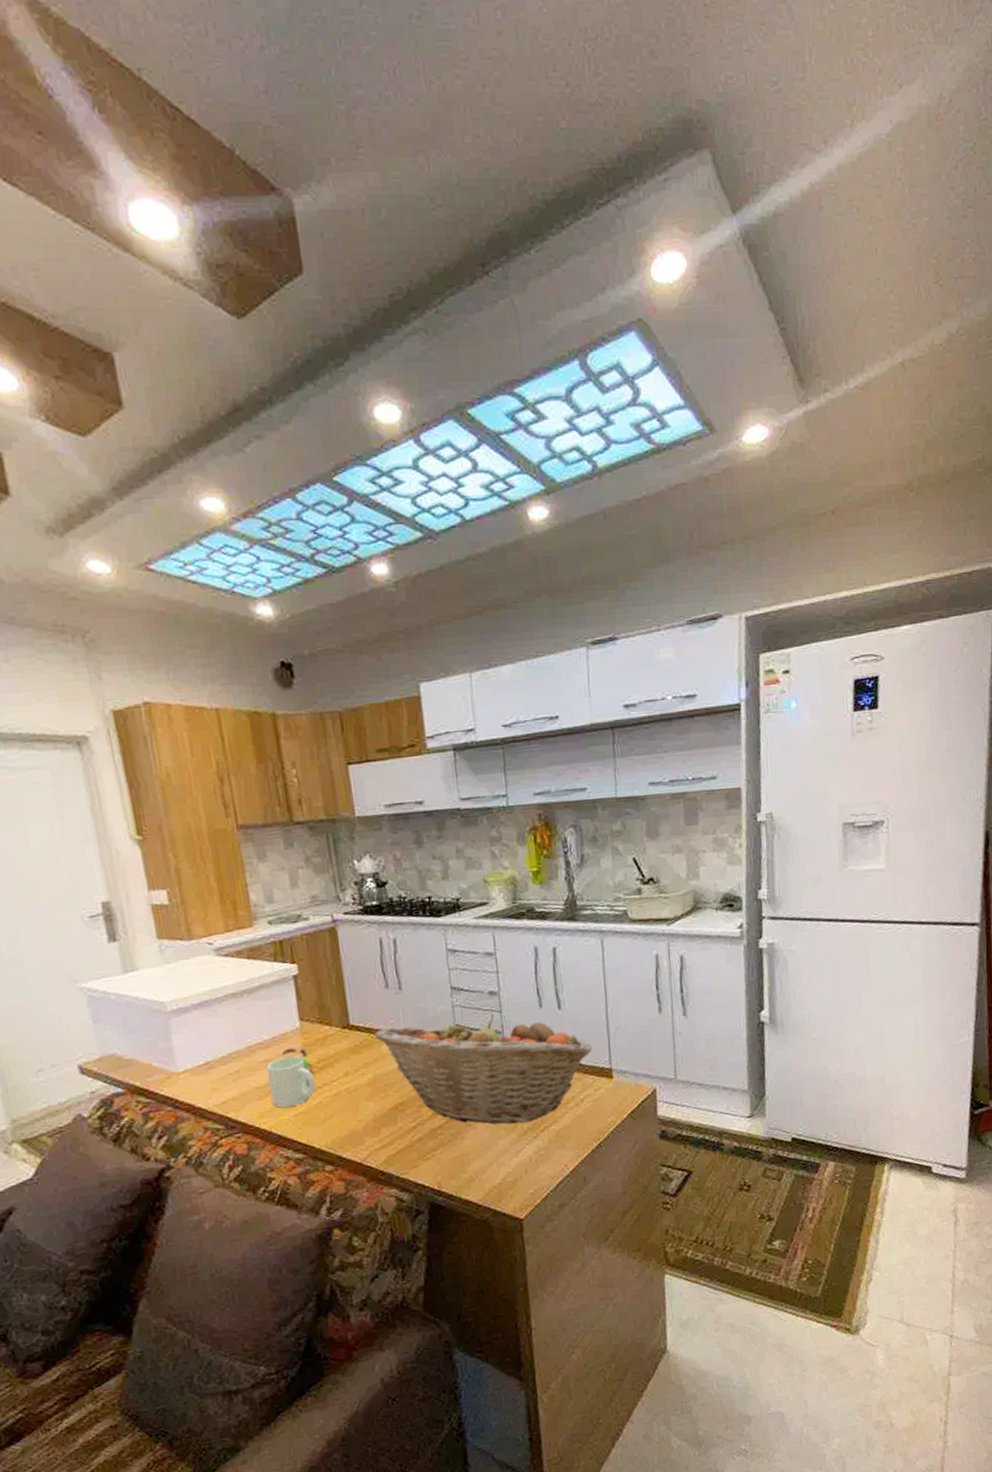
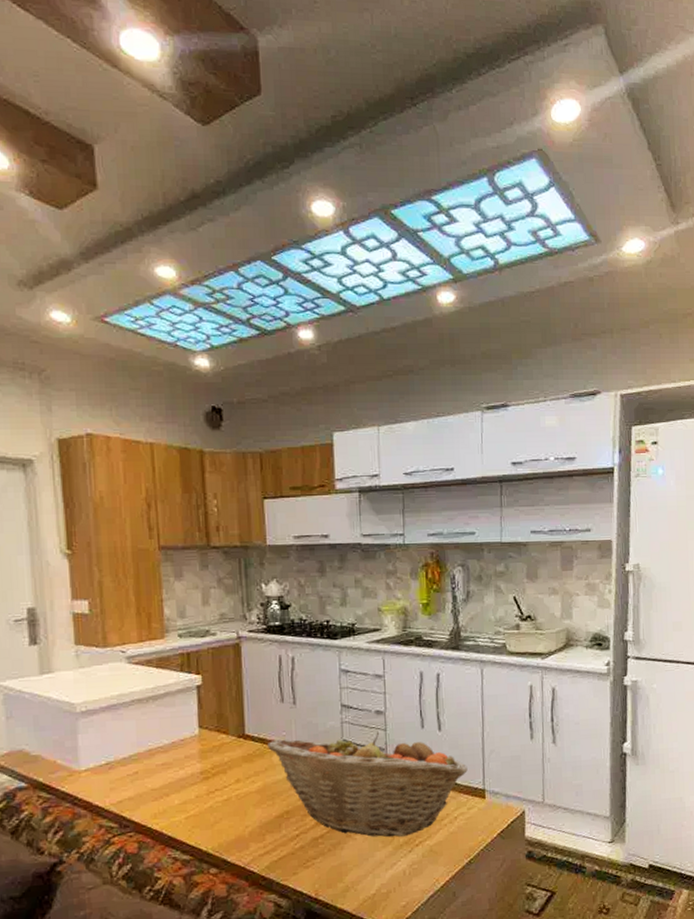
mug: present [266,1047,316,1108] -> none [163,753,208,810]

